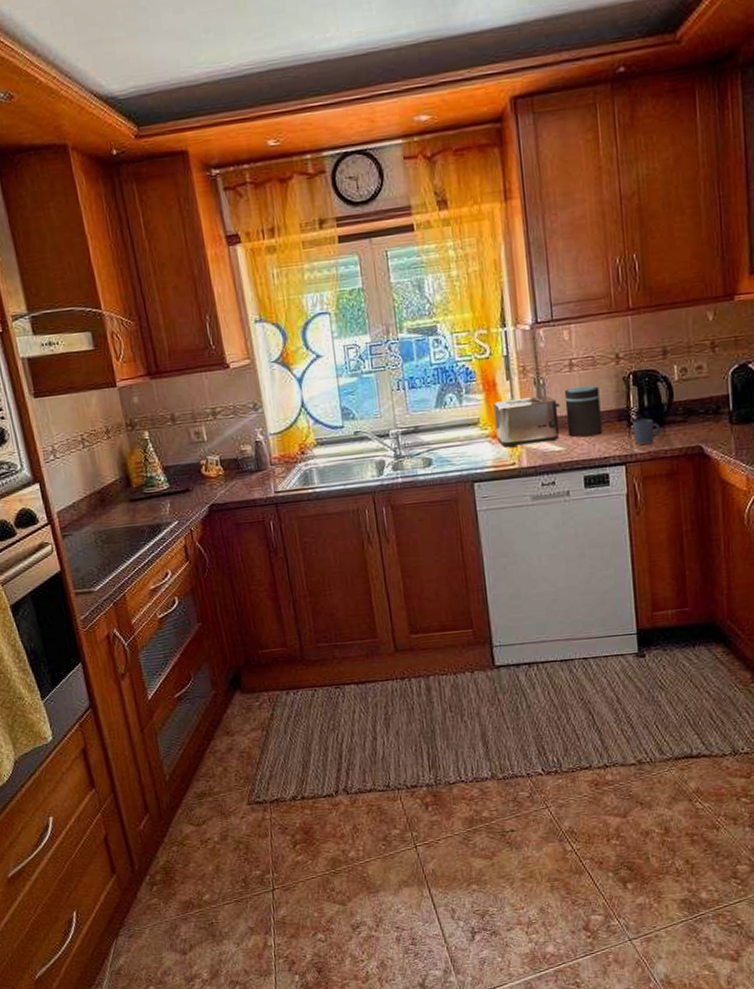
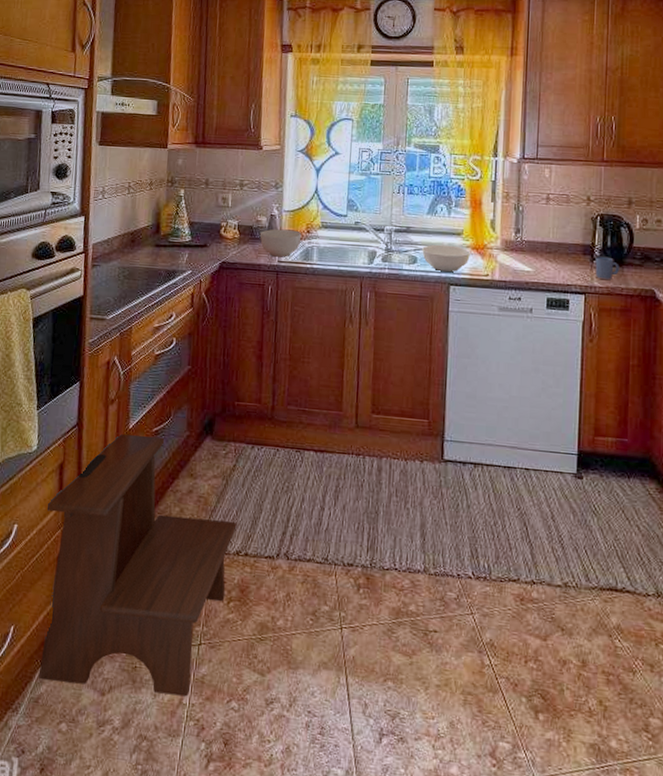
step stool: none [80,701,290,953] -> present [38,434,237,697]
bowl: none [247,453,296,488] -> present [259,228,302,257]
bowl: none [436,437,493,469] -> present [422,244,472,272]
toaster: present [493,395,561,447] -> none [476,218,535,263]
cylinder: present [564,385,603,438] -> none [537,218,570,264]

